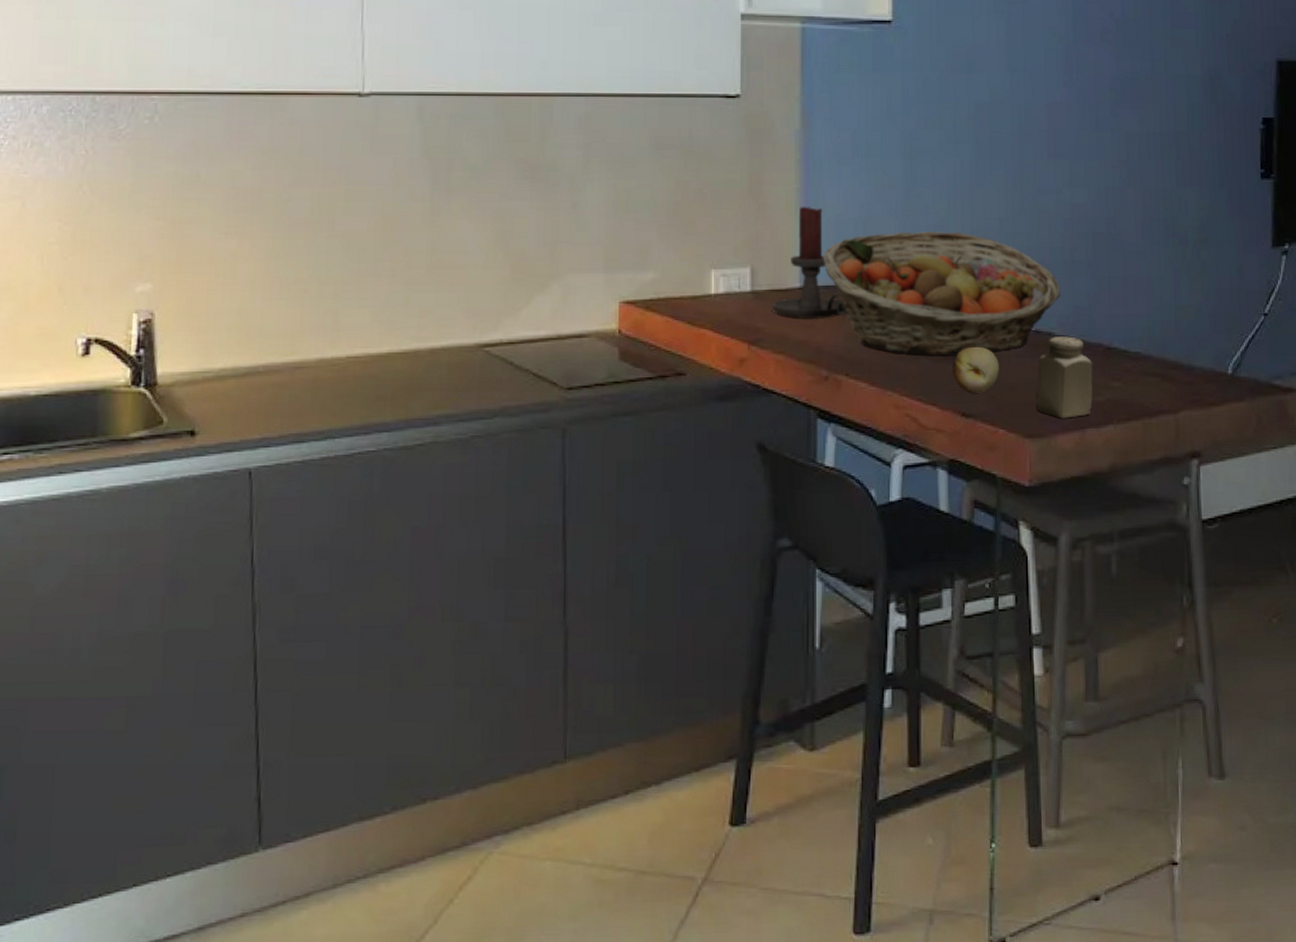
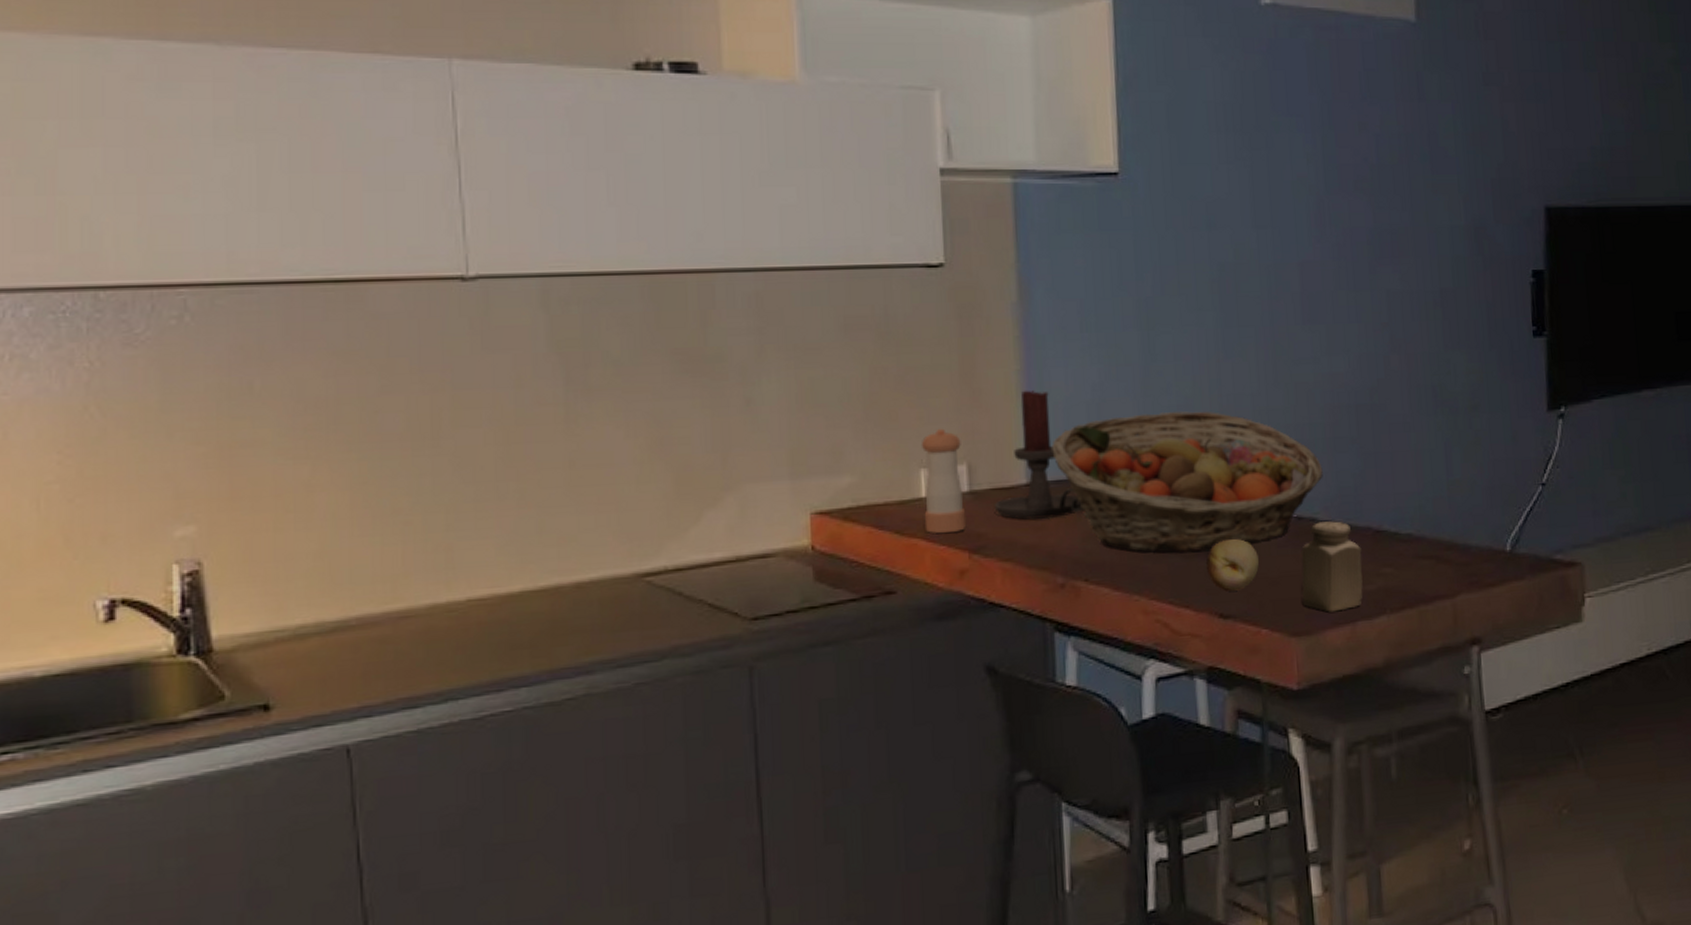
pepper shaker: none [712,235,748,325] -> present [920,428,967,533]

